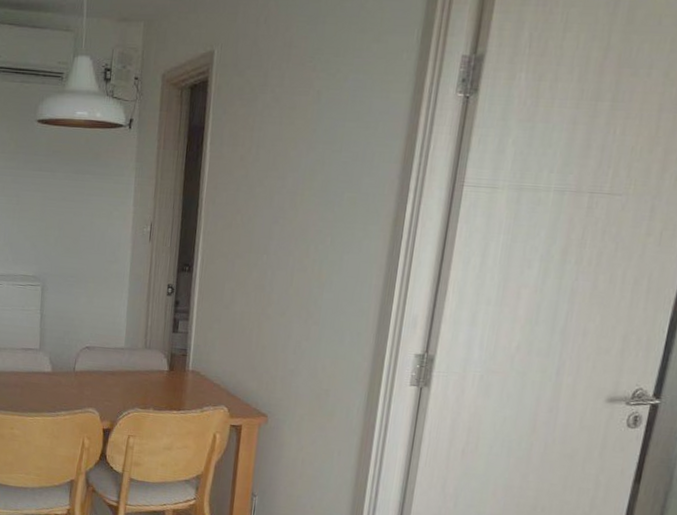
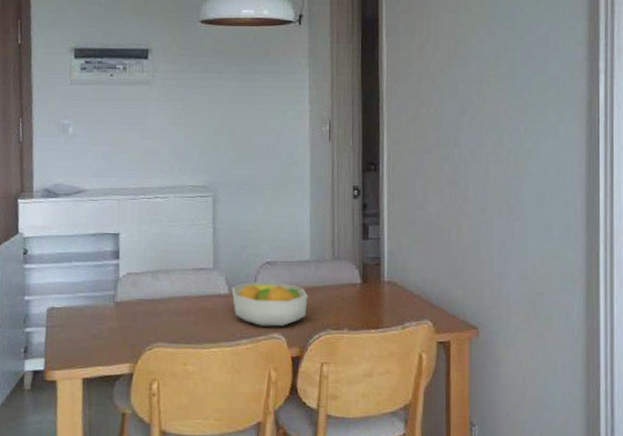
fruit bowl: none [54,363,121,403] -> present [231,281,308,327]

